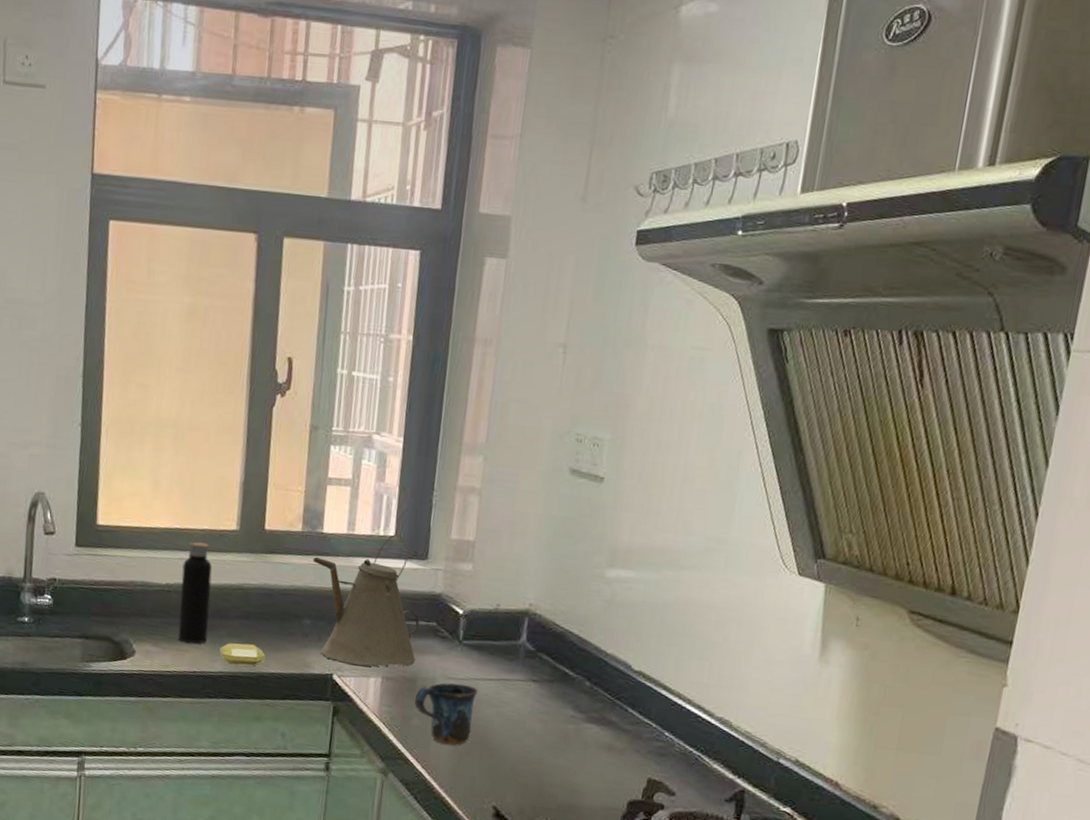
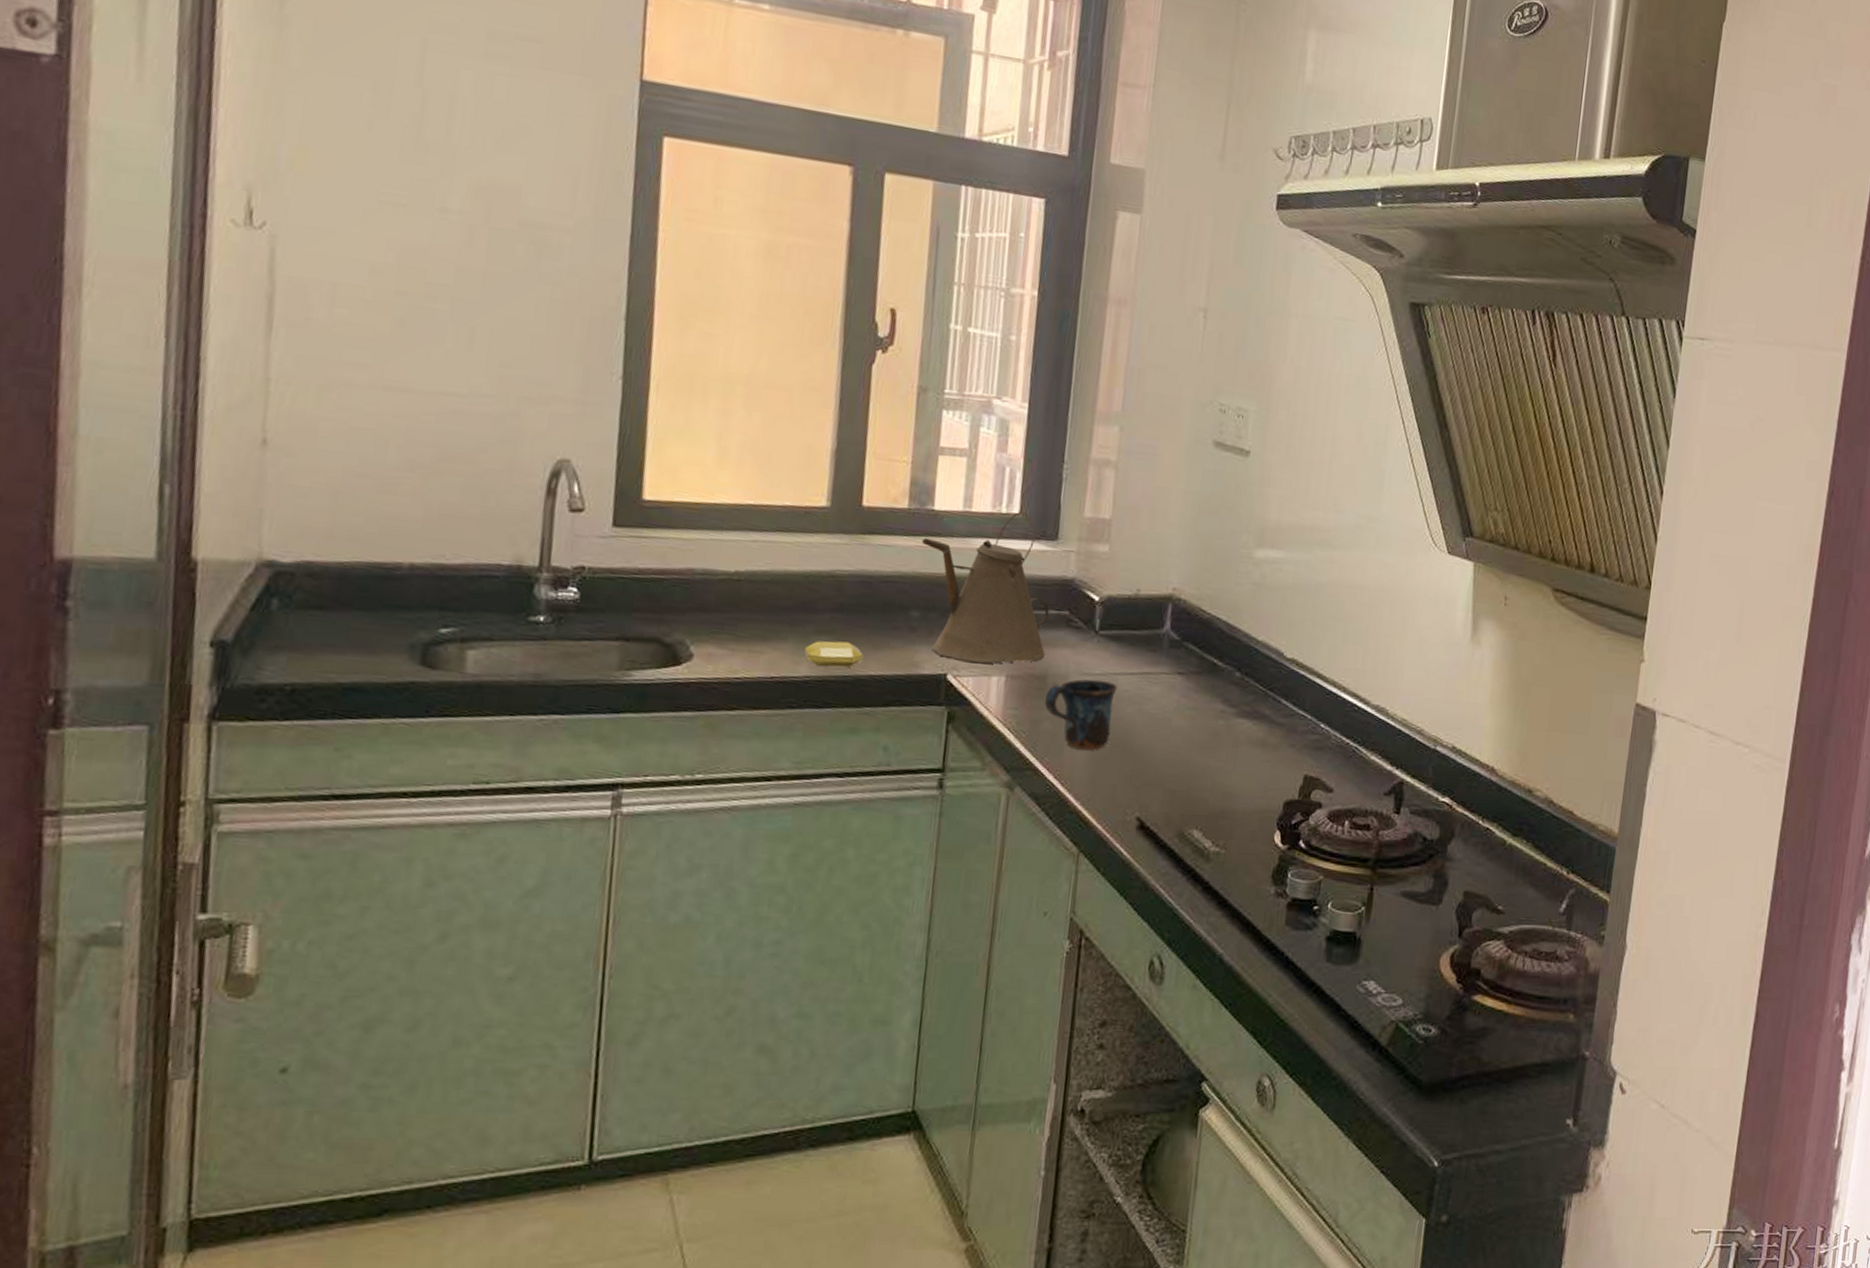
water bottle: present [178,533,212,644] -> none [750,510,796,643]

